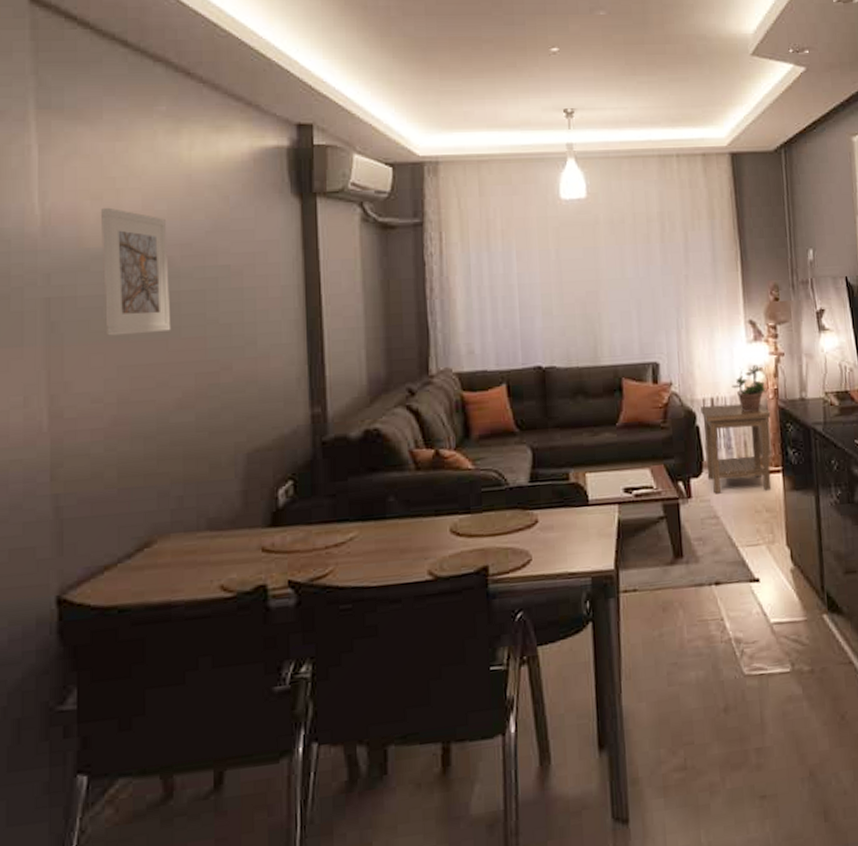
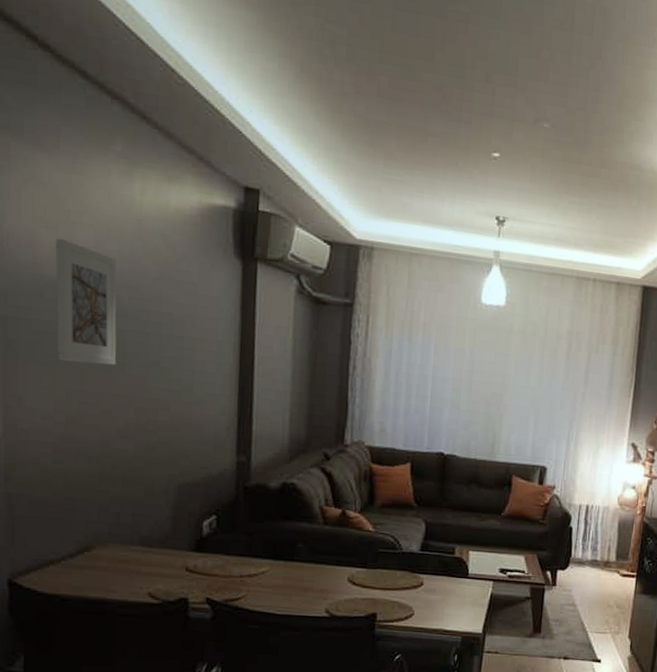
side table: present [700,403,772,494] -> none [572,511,636,591]
potted plant: present [731,364,766,412] -> none [606,482,636,523]

